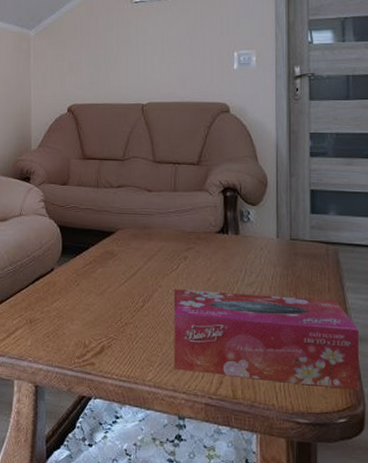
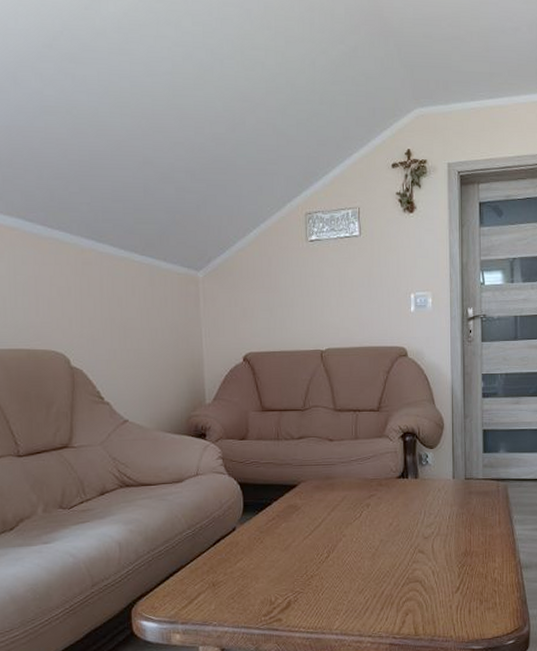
tissue box: present [173,289,360,390] -> none [357,533,526,616]

